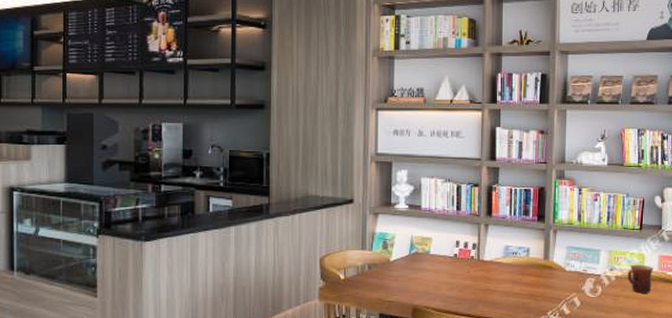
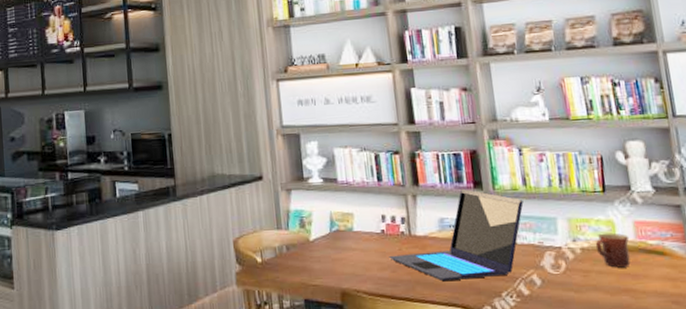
laptop: none [458,220,576,301] -> present [389,188,524,282]

